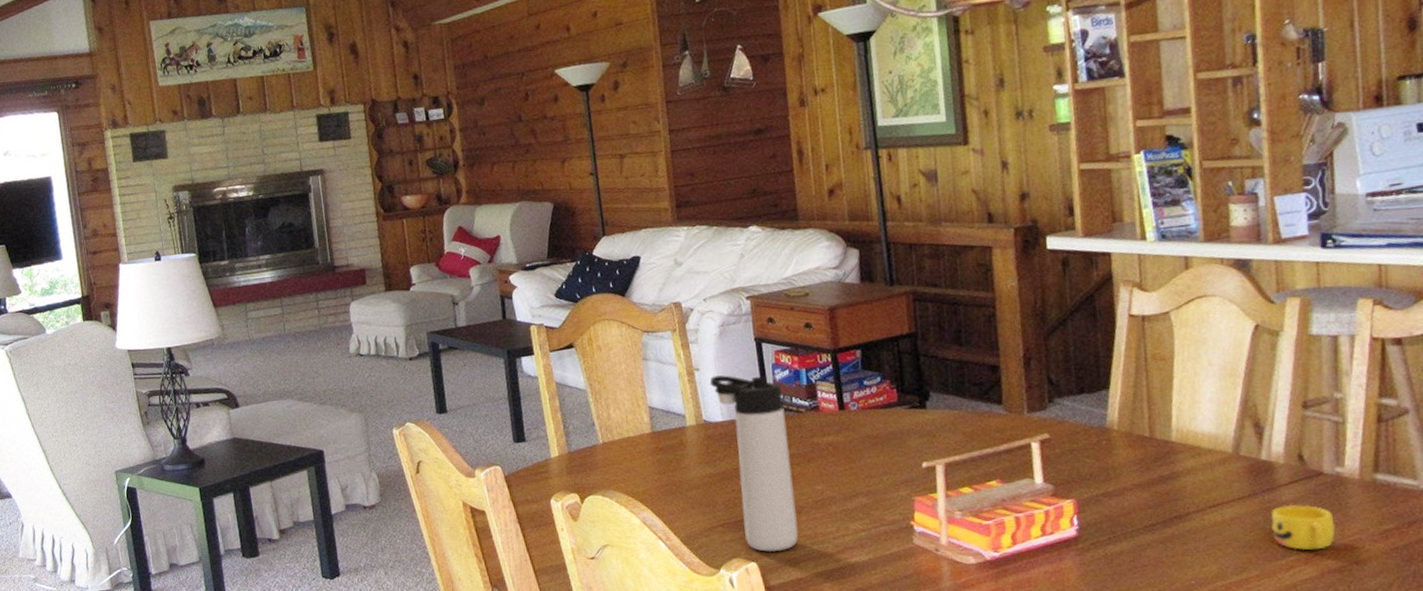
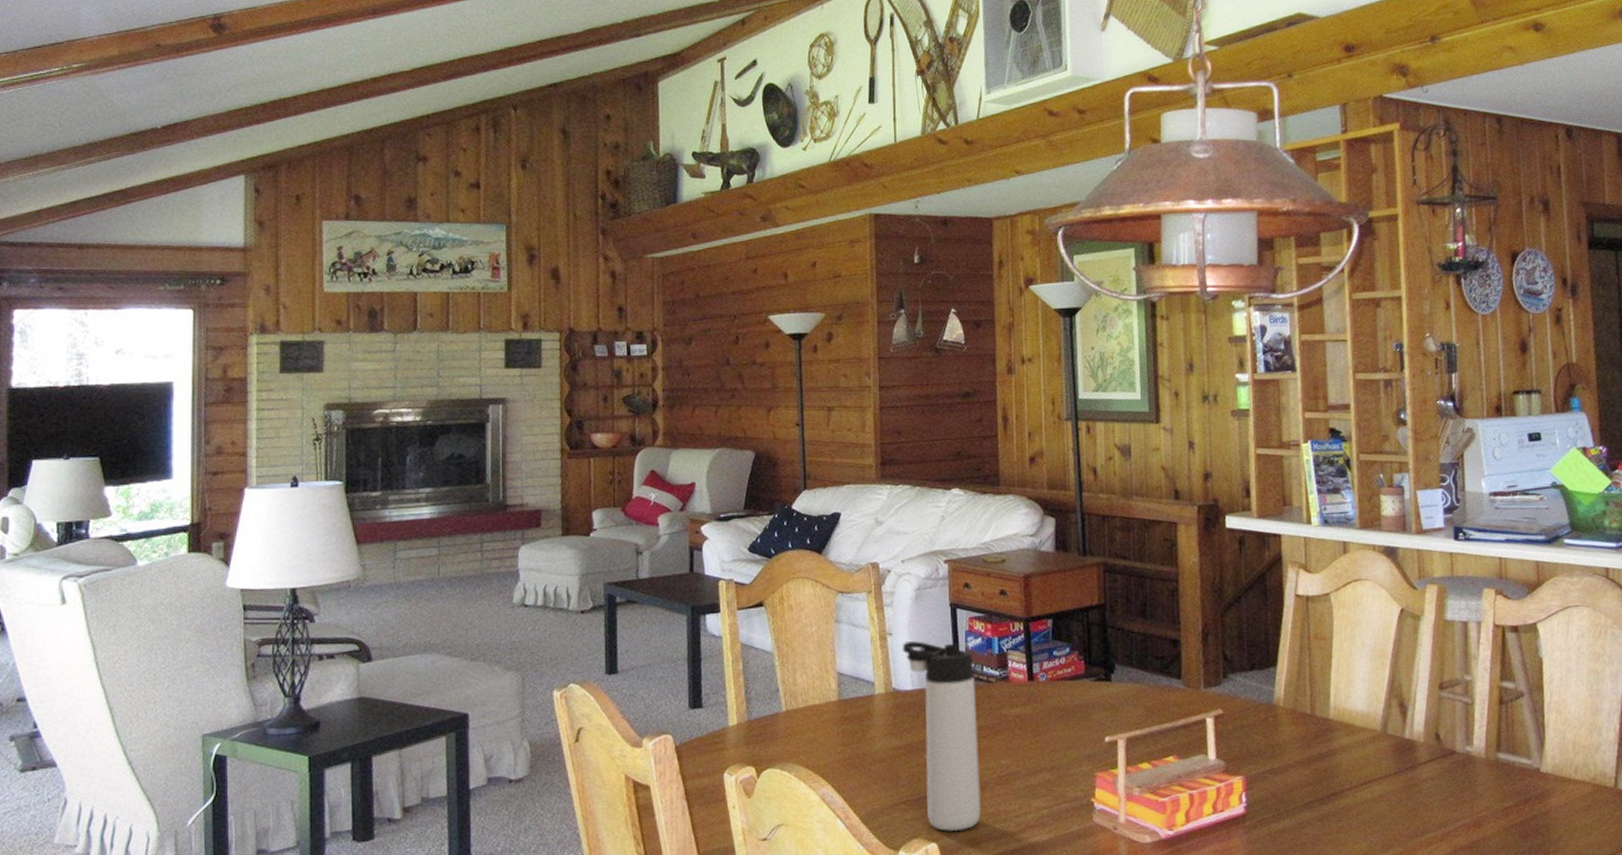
cup: present [1271,504,1336,551] -> none [1413,782,1466,828]

